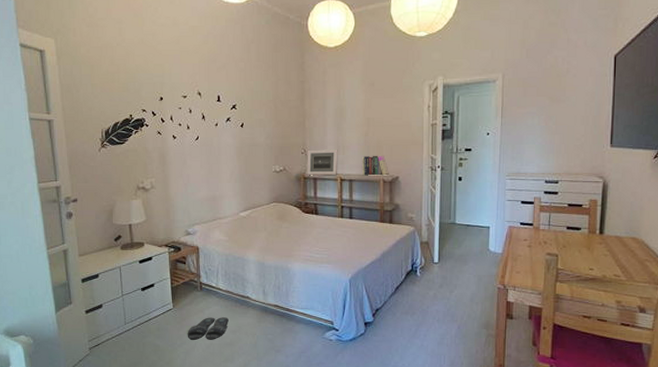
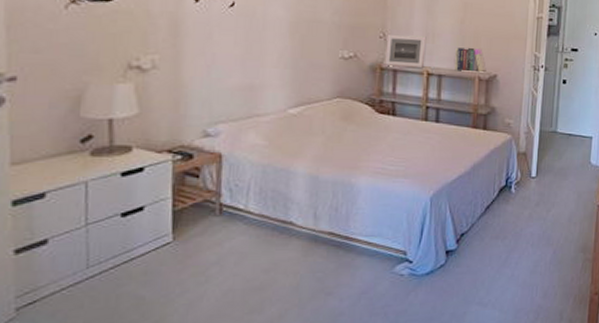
slippers: present [187,317,229,340] -> none [192,251,260,286]

